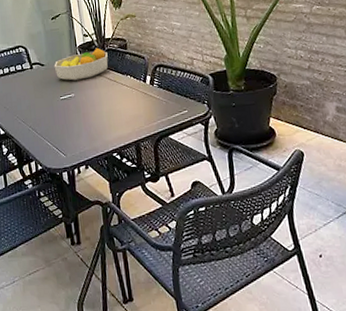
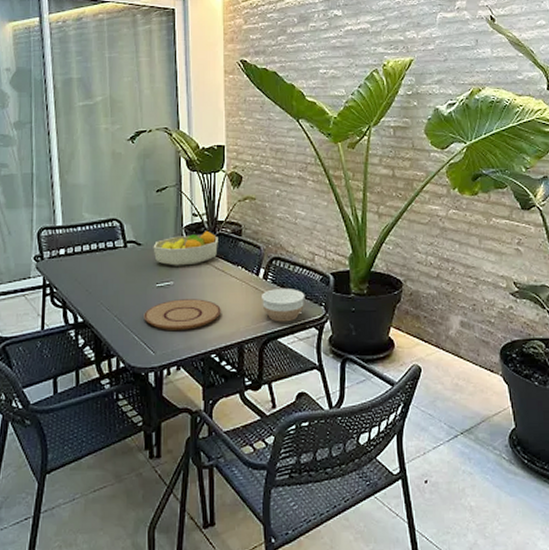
plate: none [53,106,117,136] -> present [144,299,221,330]
bowl: none [150,90,189,121] -> present [262,287,305,322]

